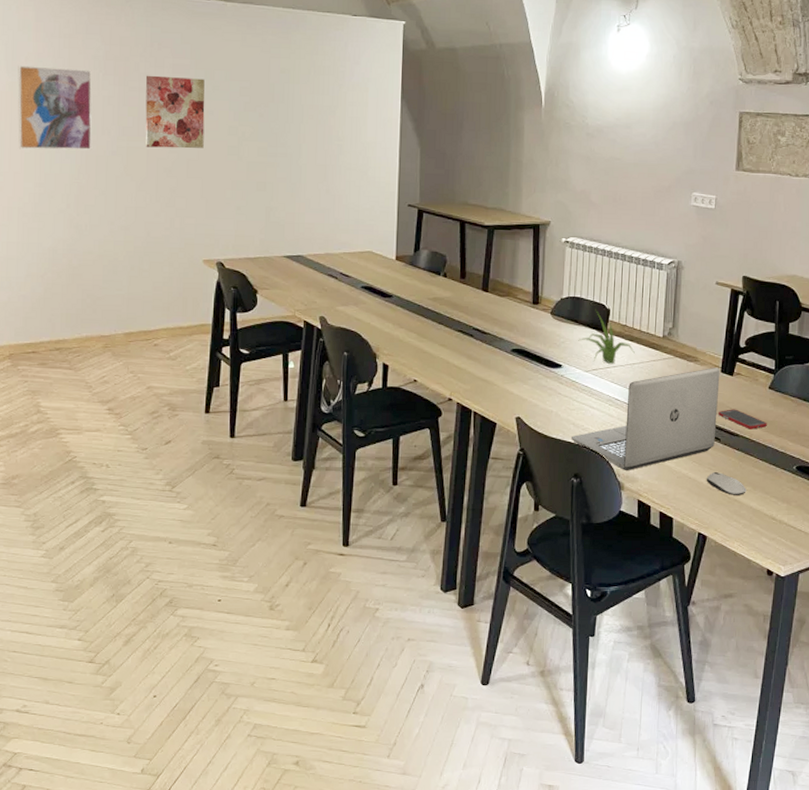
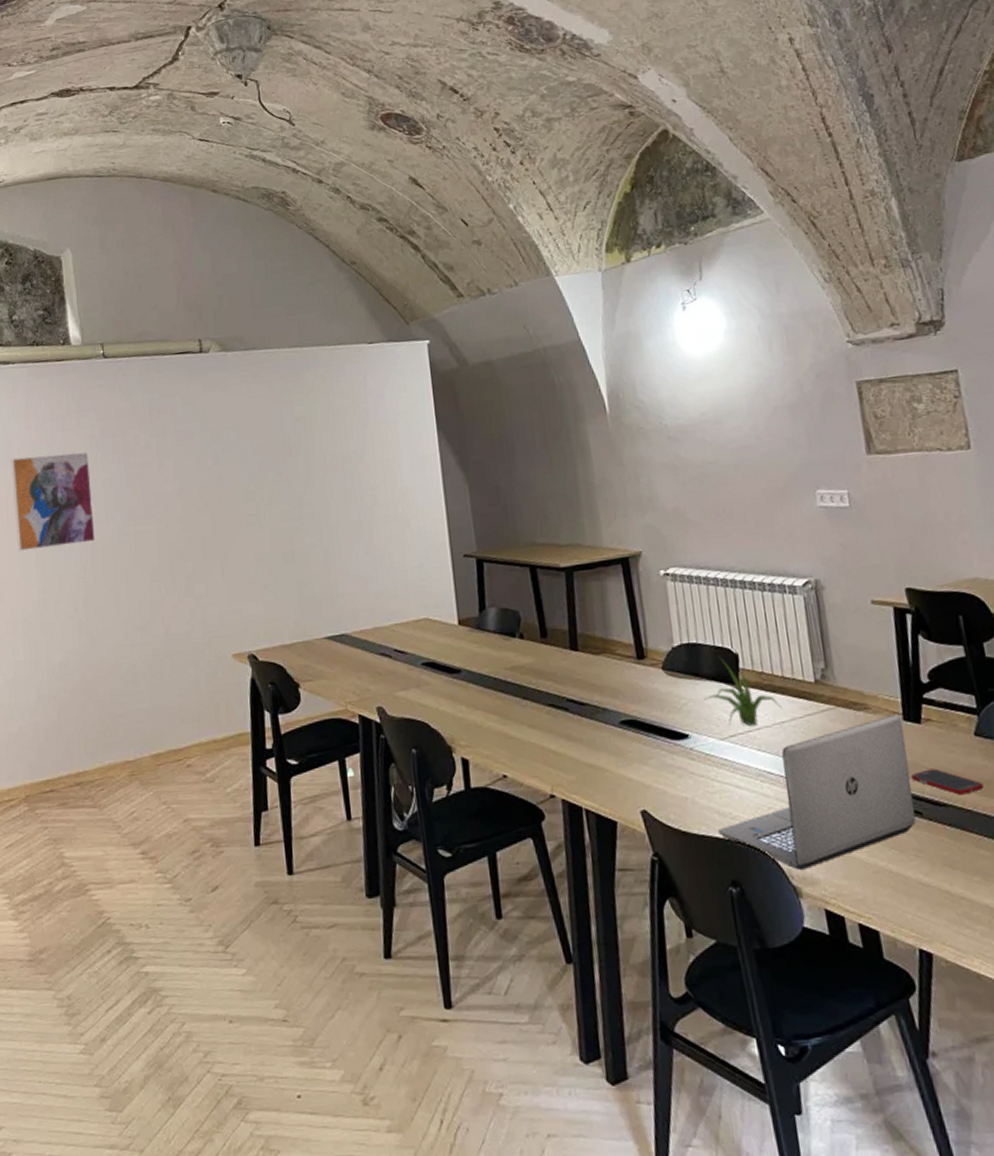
wall art: present [145,75,205,149] -> none [147,442,219,530]
computer mouse: present [706,471,747,495] -> none [913,859,975,891]

